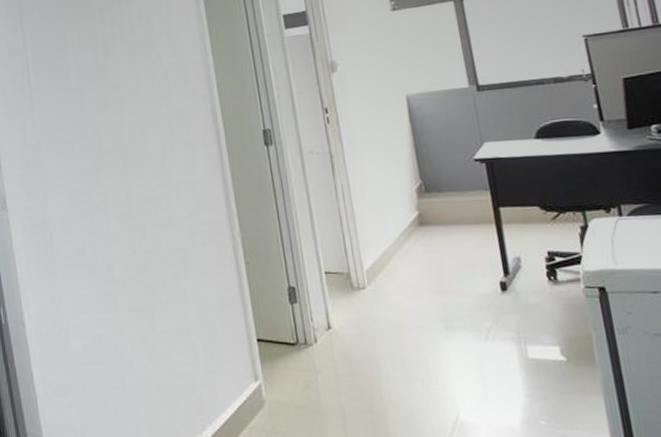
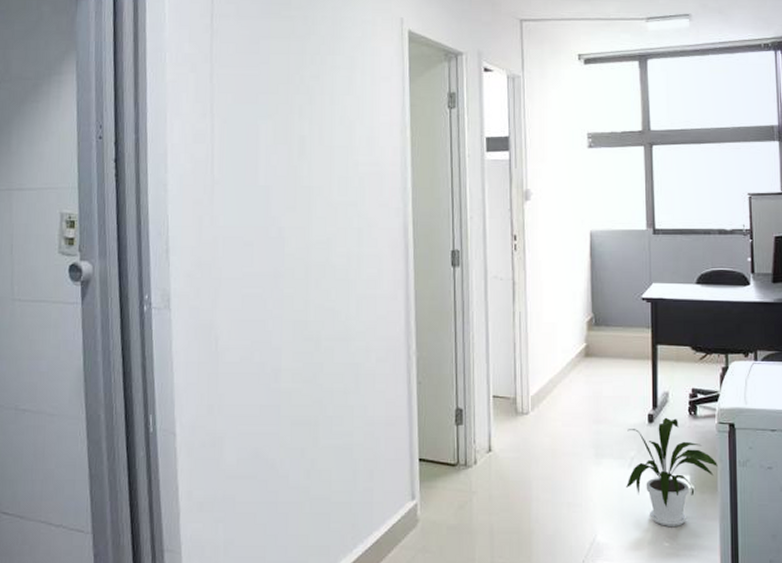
house plant: none [478,284,591,403] -> present [625,417,717,526]

